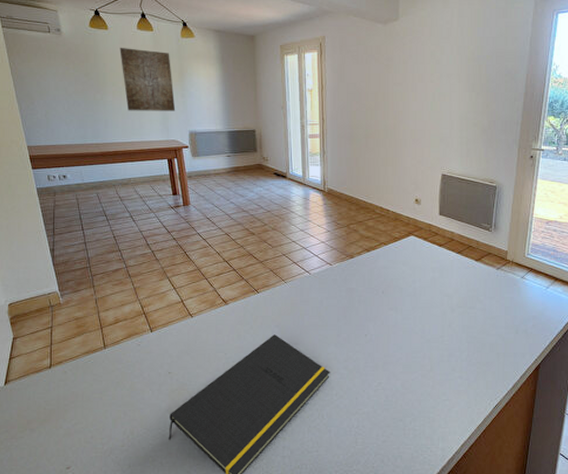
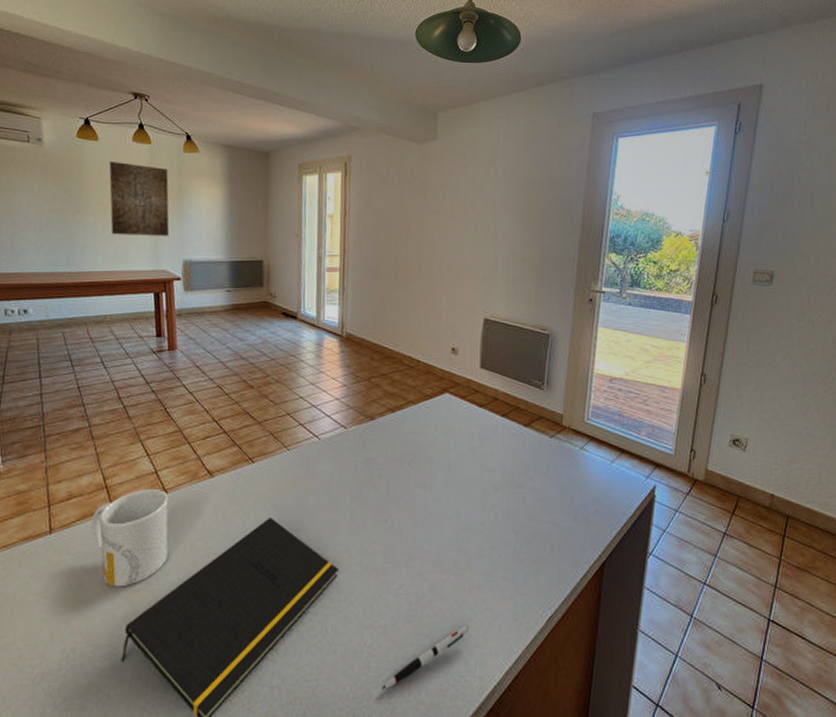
mug: none [136,314,197,387] -> present [91,488,169,587]
pen: none [367,412,432,458] -> present [382,626,468,690]

